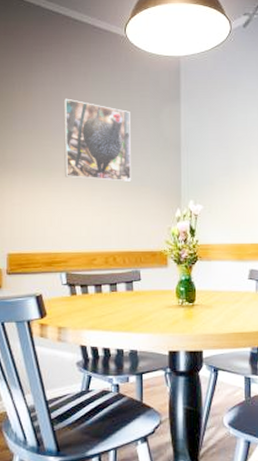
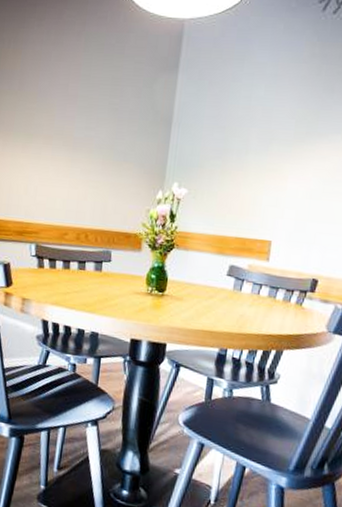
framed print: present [63,98,132,182] -> none [45,59,122,155]

